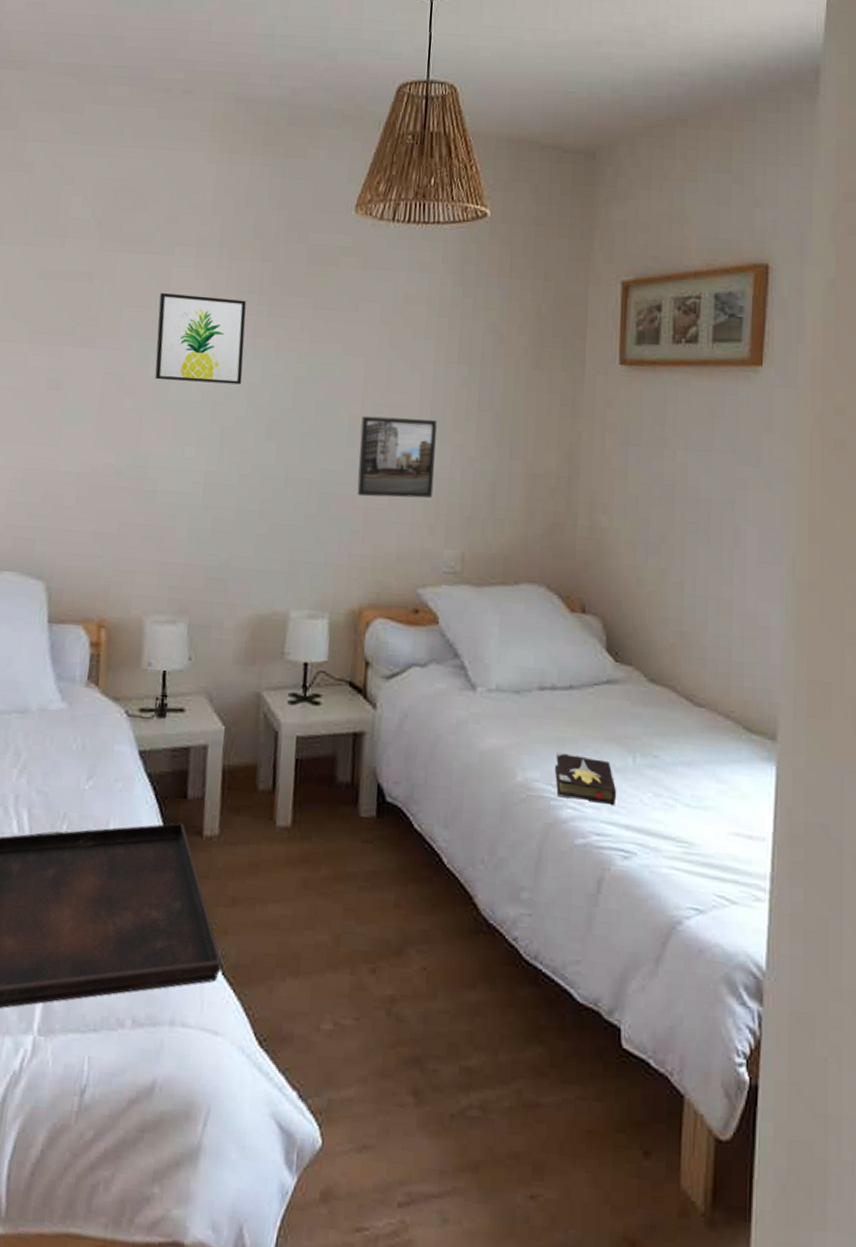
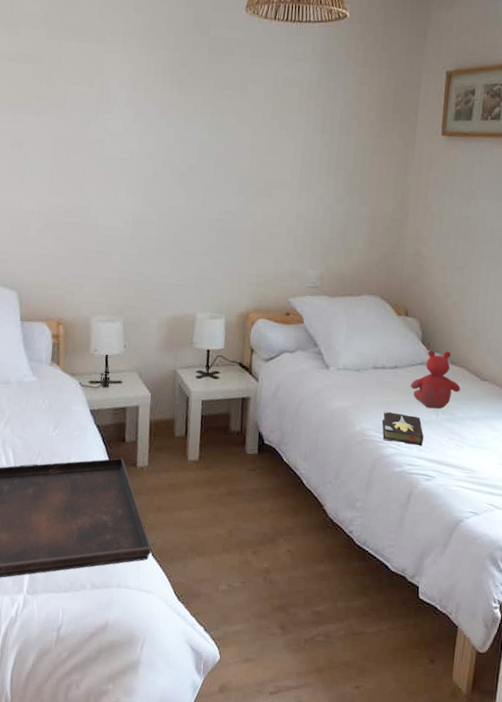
wall art: present [155,293,246,385] -> none [93,74,162,146]
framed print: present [357,415,437,498] -> none [245,171,305,233]
stuffed bear: none [594,661,666,750] -> present [411,349,460,409]

